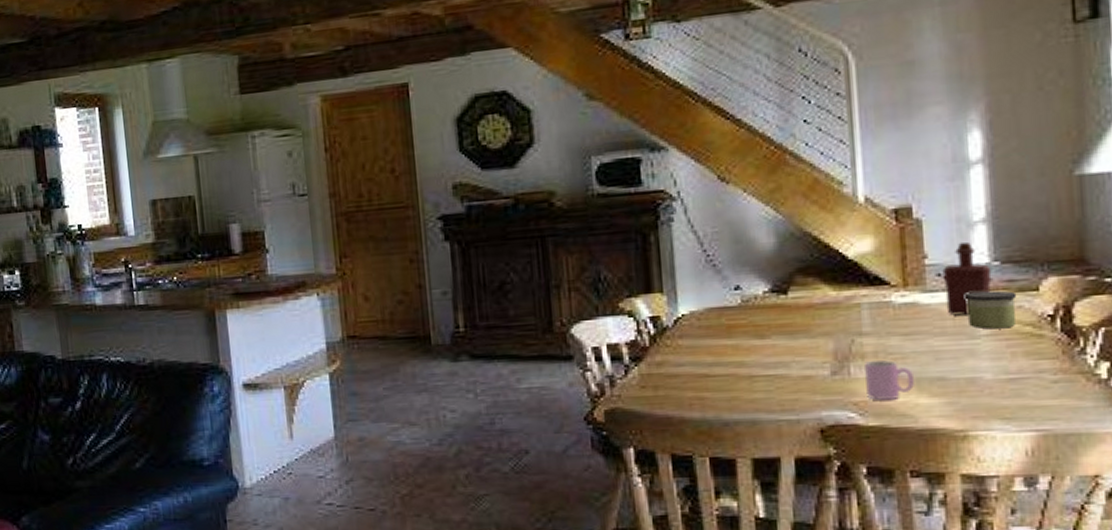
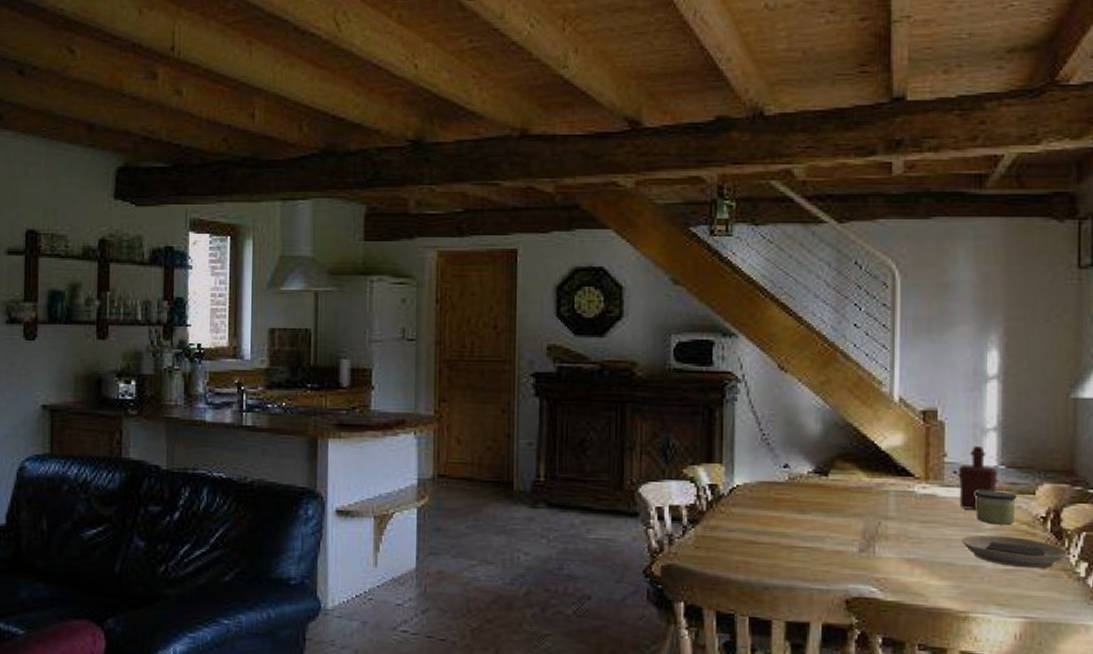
cup: present [865,359,914,400] -> none [887,542,927,579]
plate: none [951,340,1085,375] -> present [960,535,1068,569]

